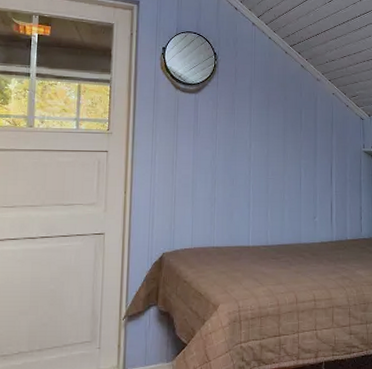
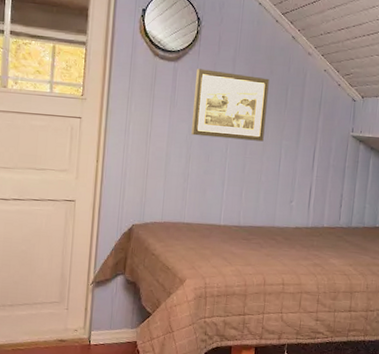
picture frame: none [215,99,284,162] -> present [191,69,269,142]

